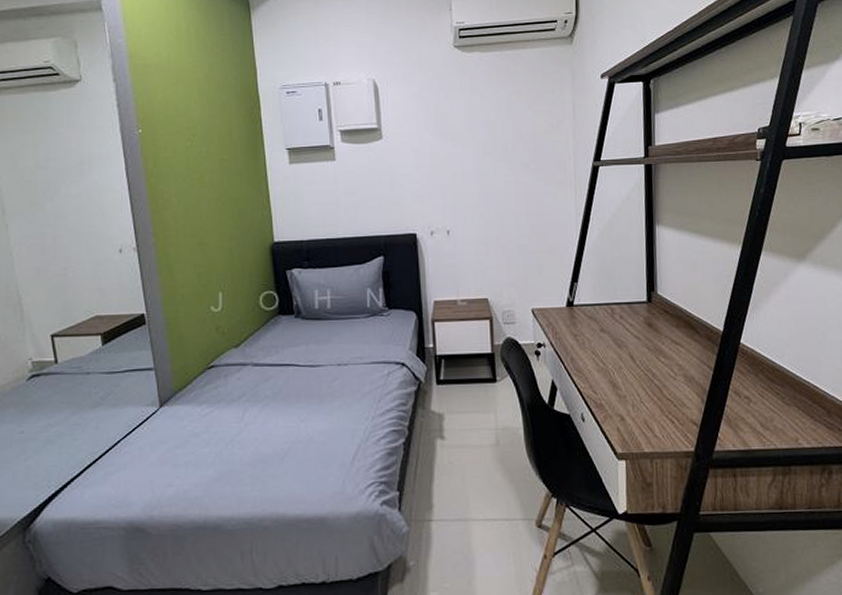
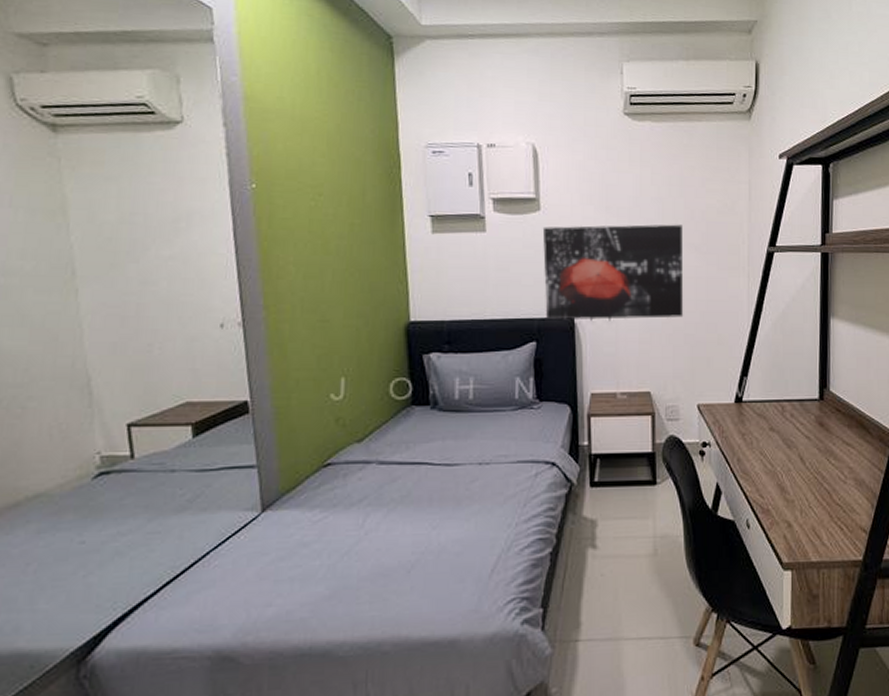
wall art: none [385,145,516,237] -> present [542,224,684,320]

